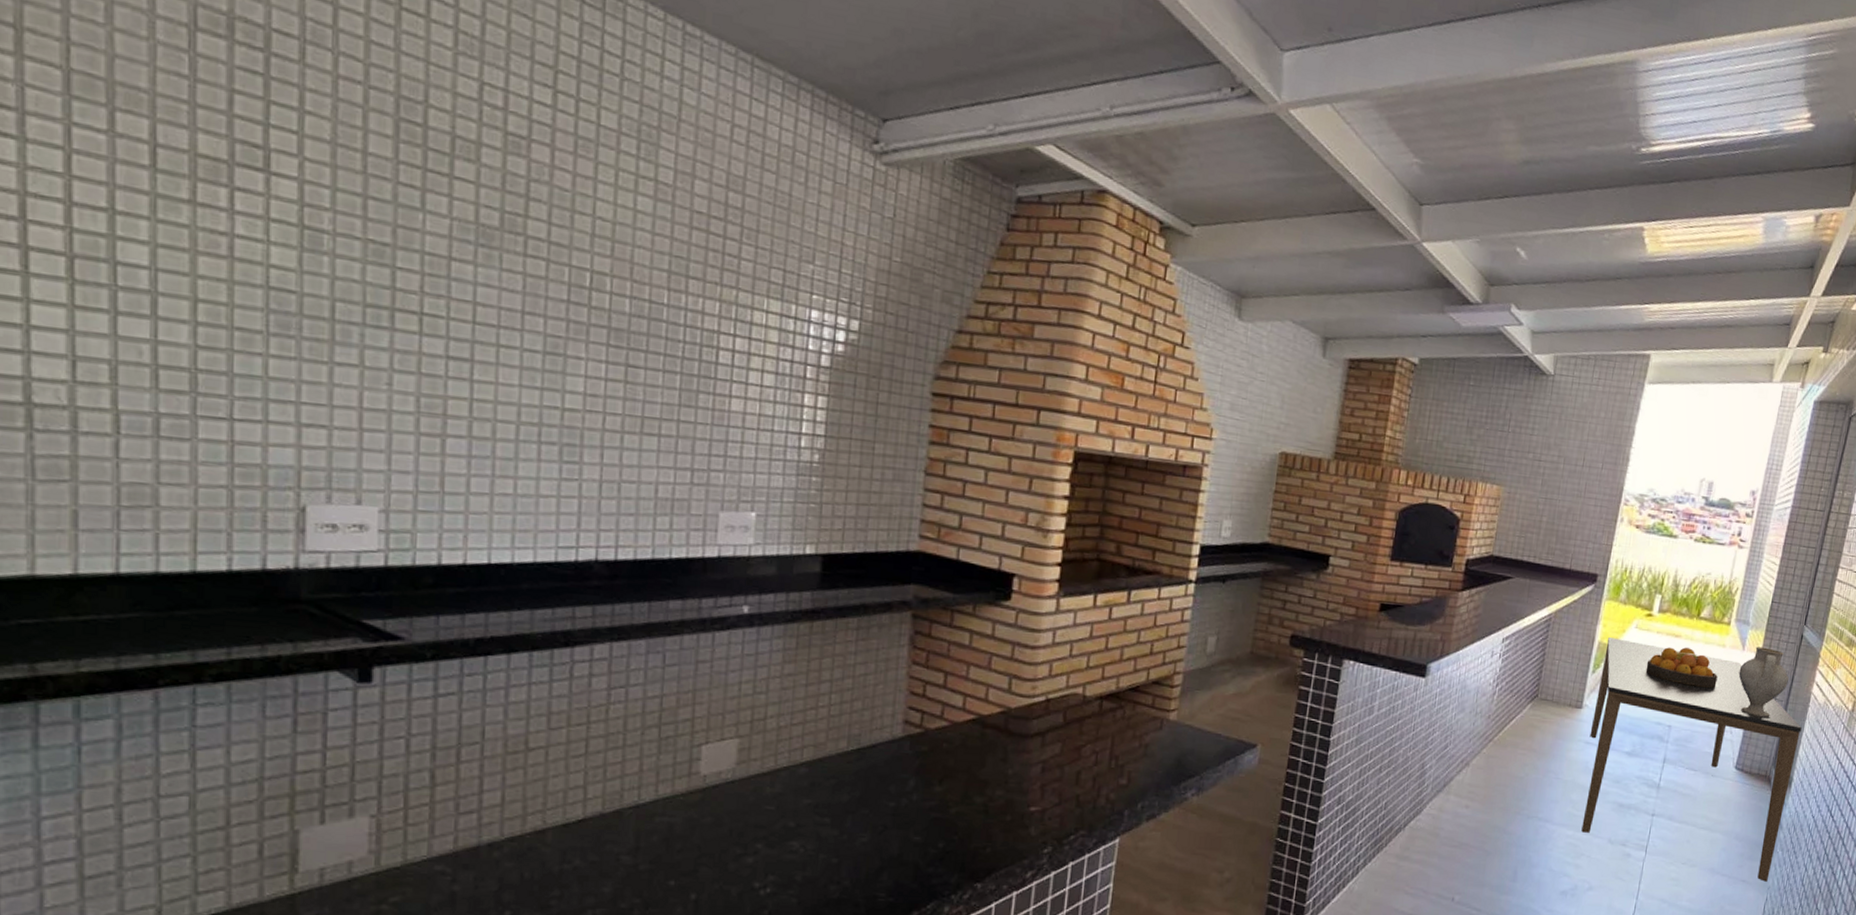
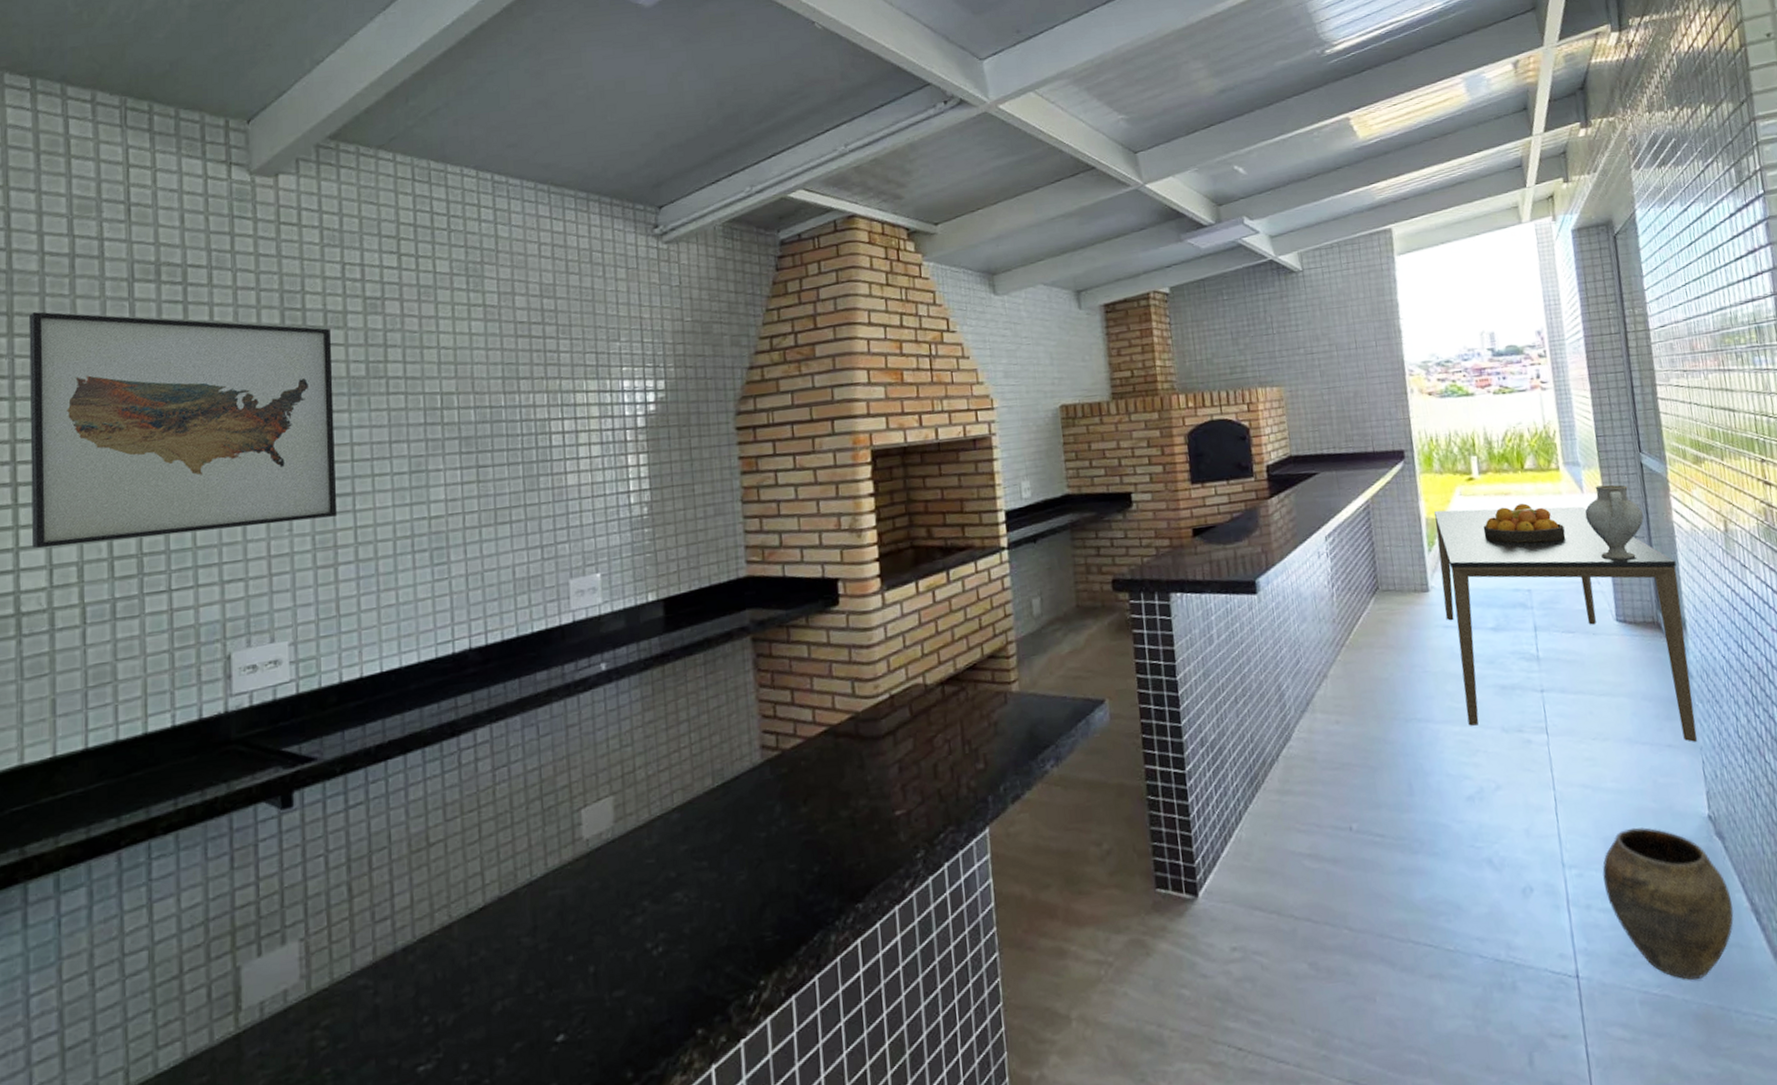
wall art: none [46,33,459,381] -> present [29,312,338,548]

